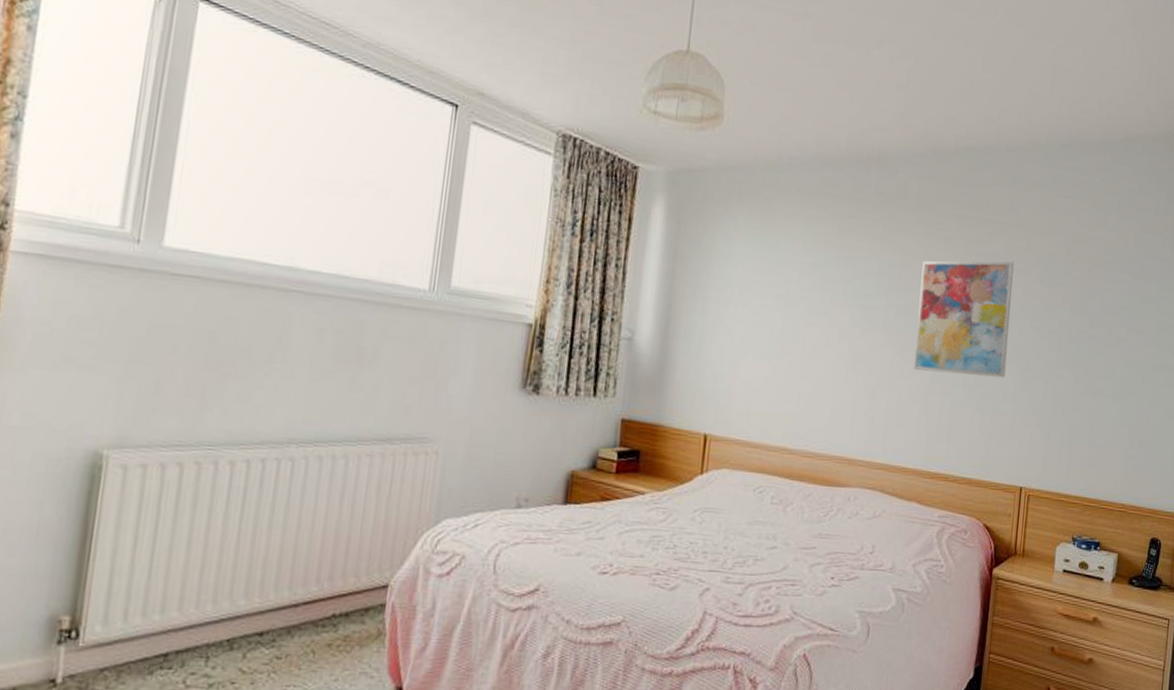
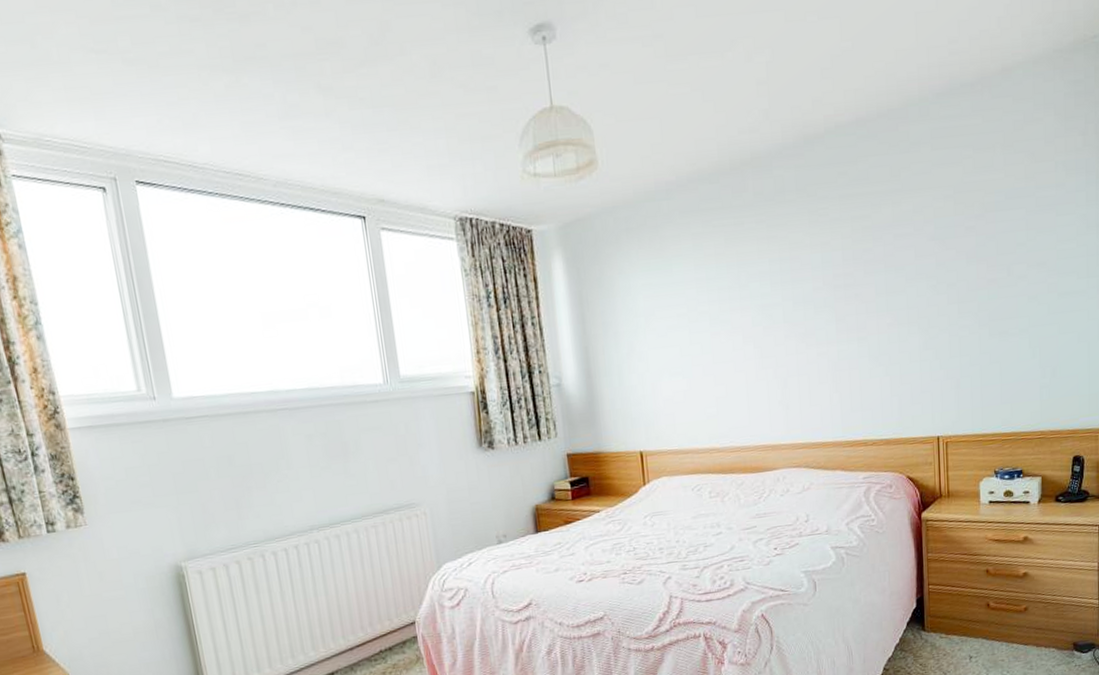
wall art: present [913,260,1014,378] -> none [811,228,908,352]

